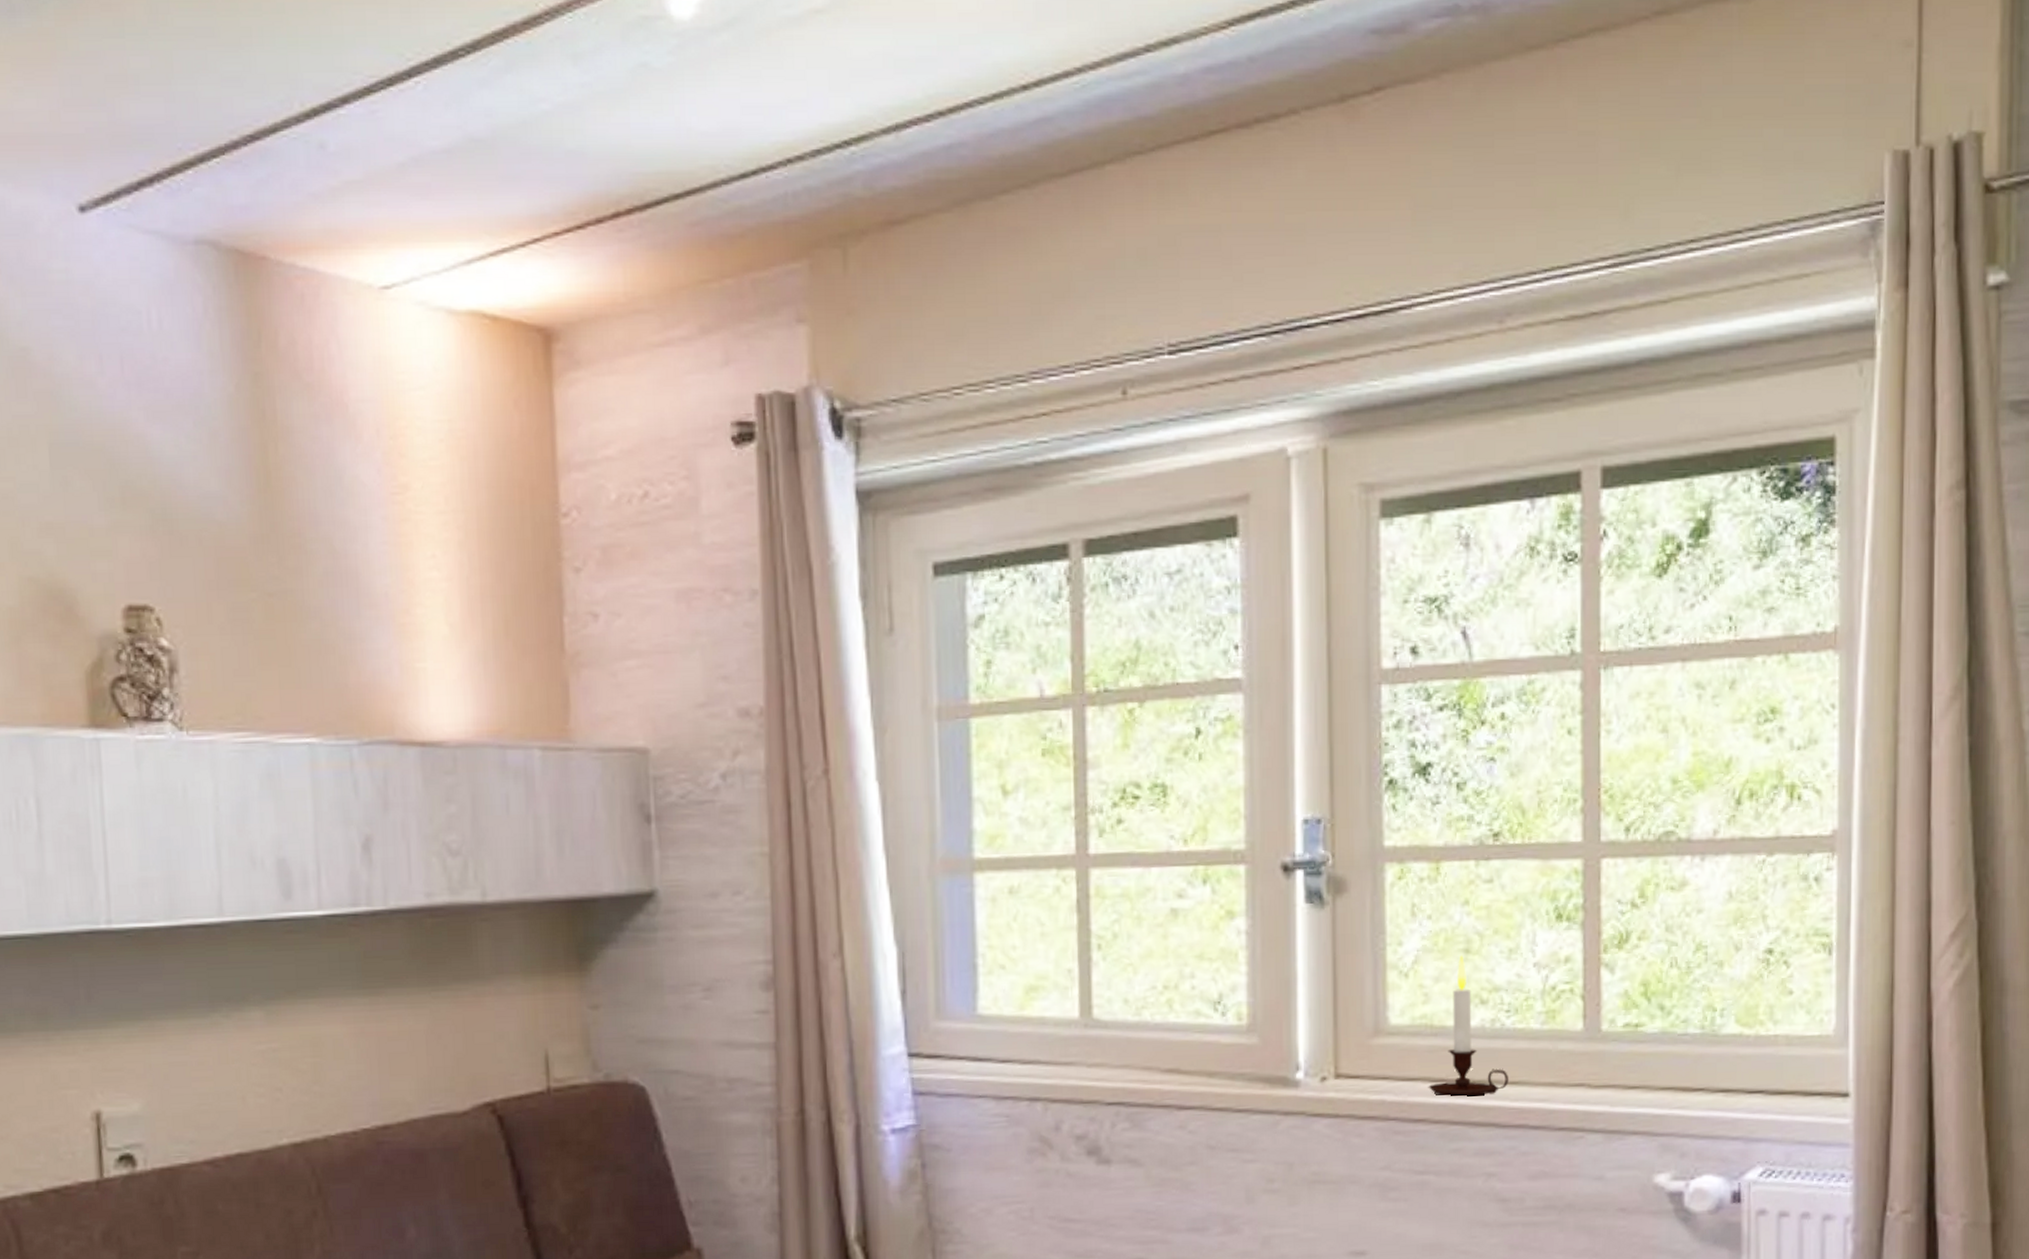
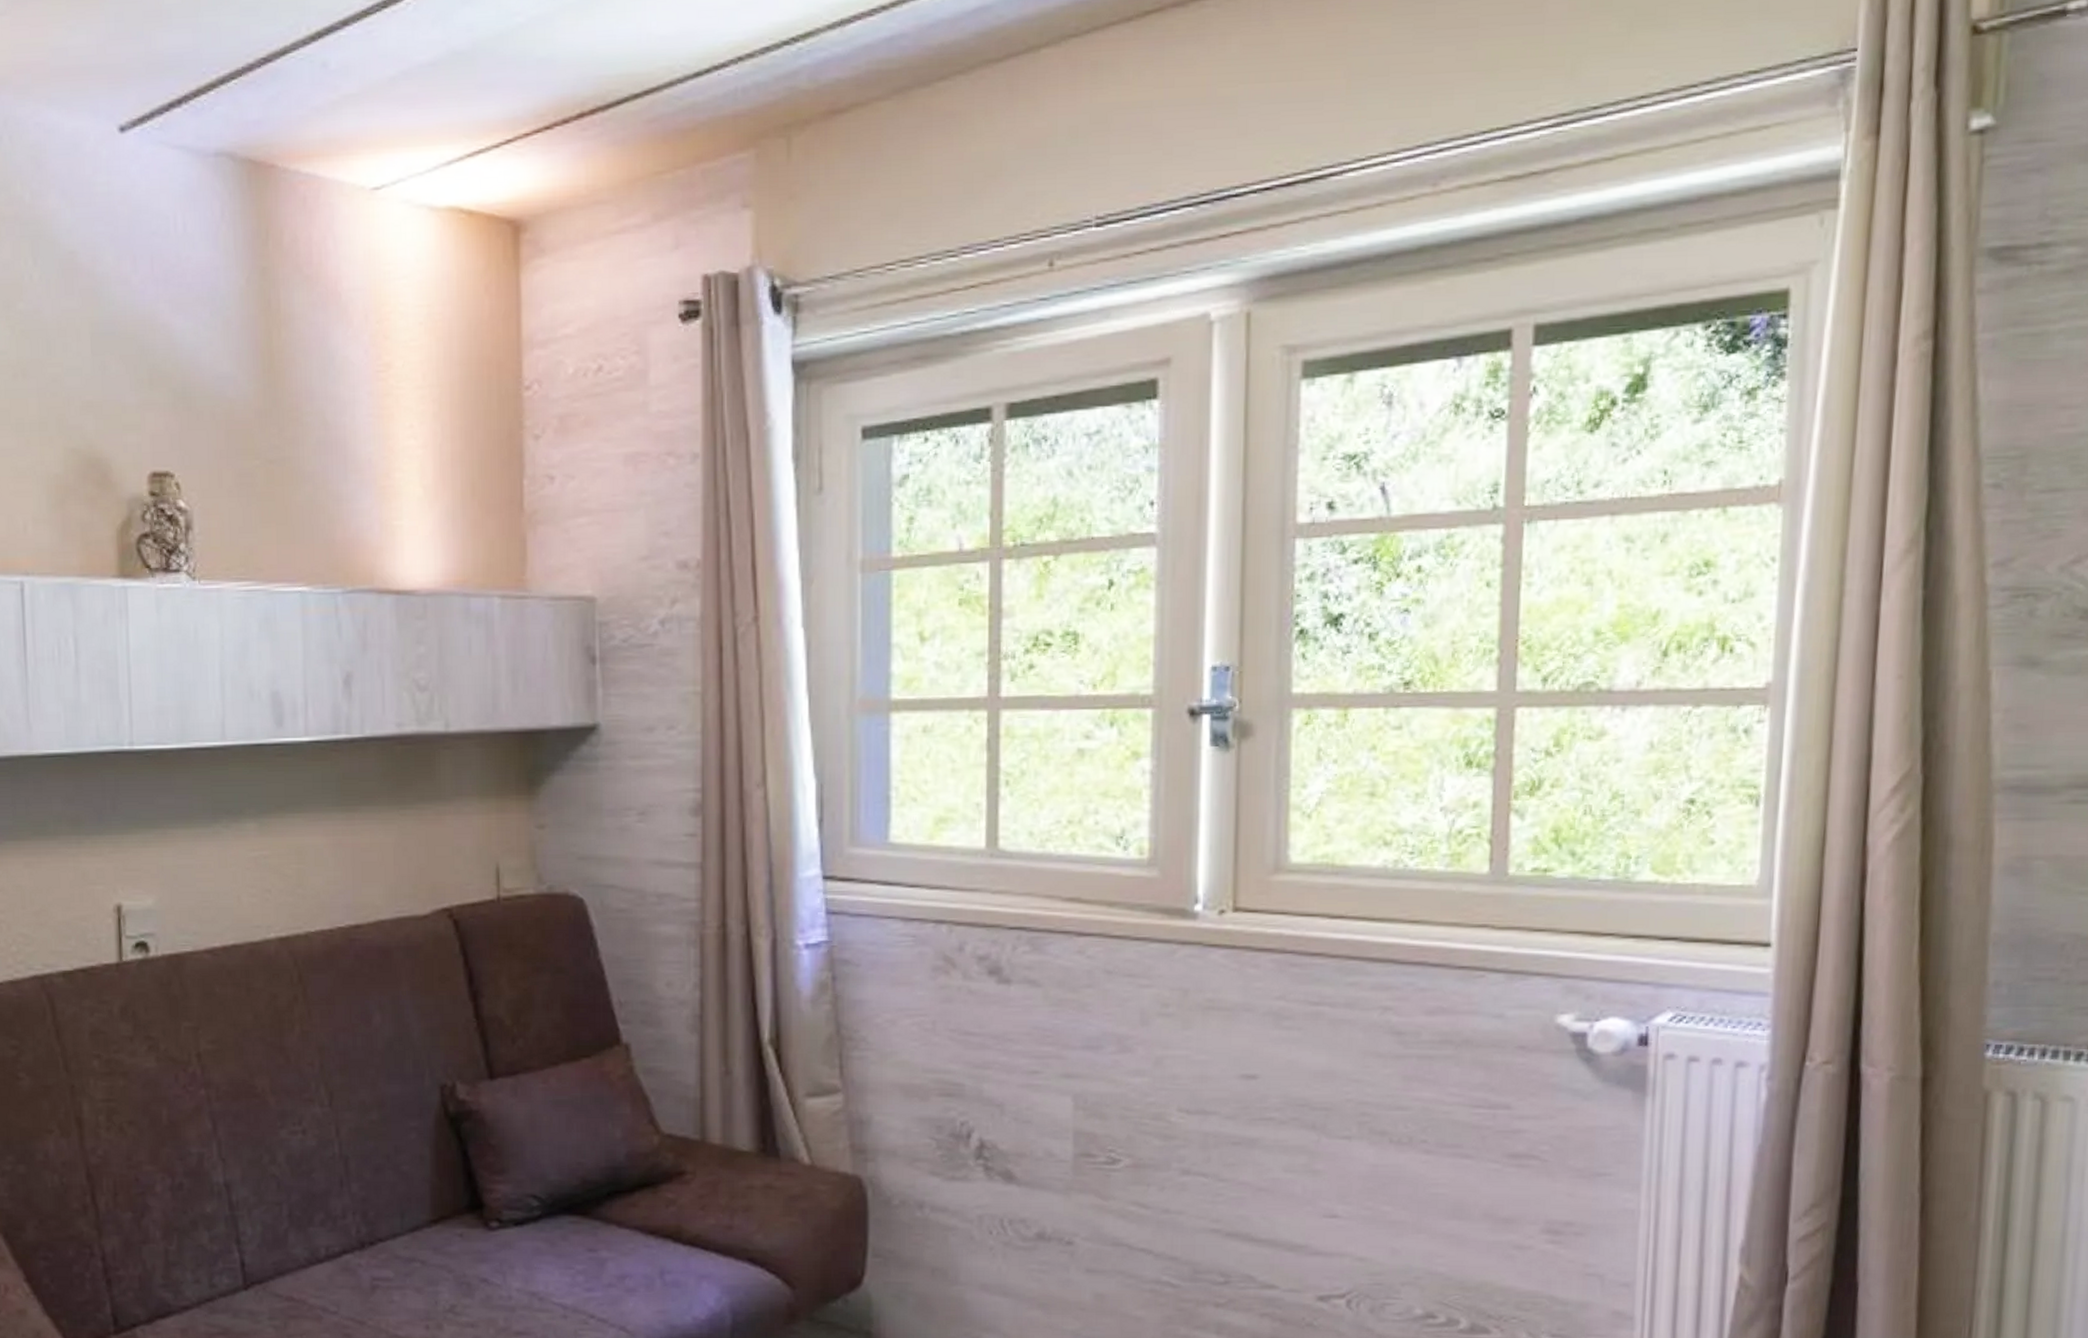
candle: present [1428,955,1508,1097] -> none [1327,798,1409,933]

